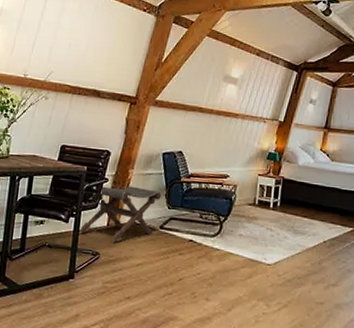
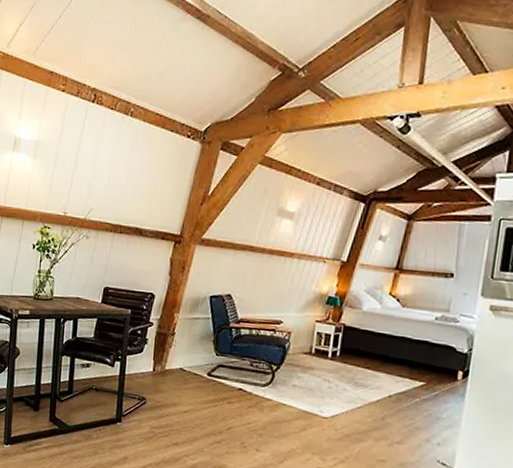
footstool: present [79,184,162,241] -> none [125,329,209,387]

